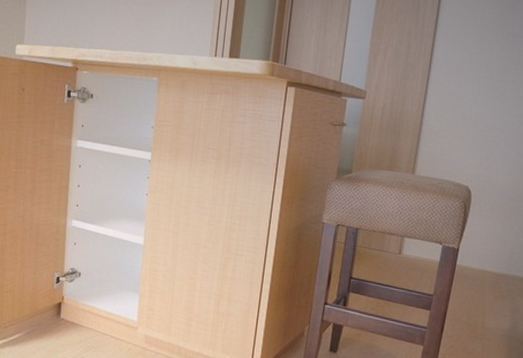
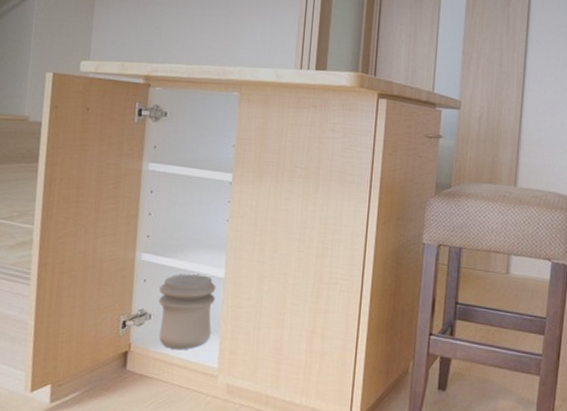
jar: none [87,240,136,304] -> present [158,274,216,349]

